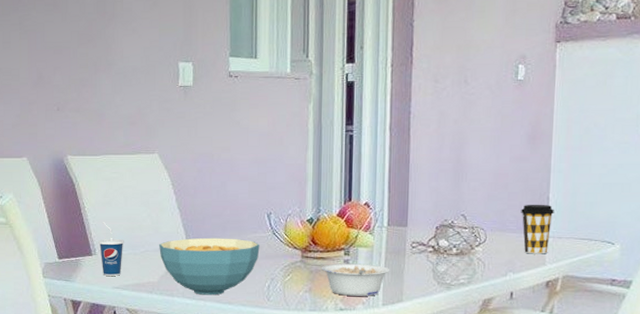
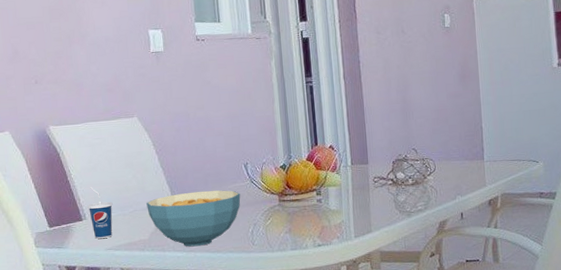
legume: present [322,263,390,296] -> none [298,201,358,233]
coffee cup: present [521,204,554,254] -> none [461,133,488,178]

